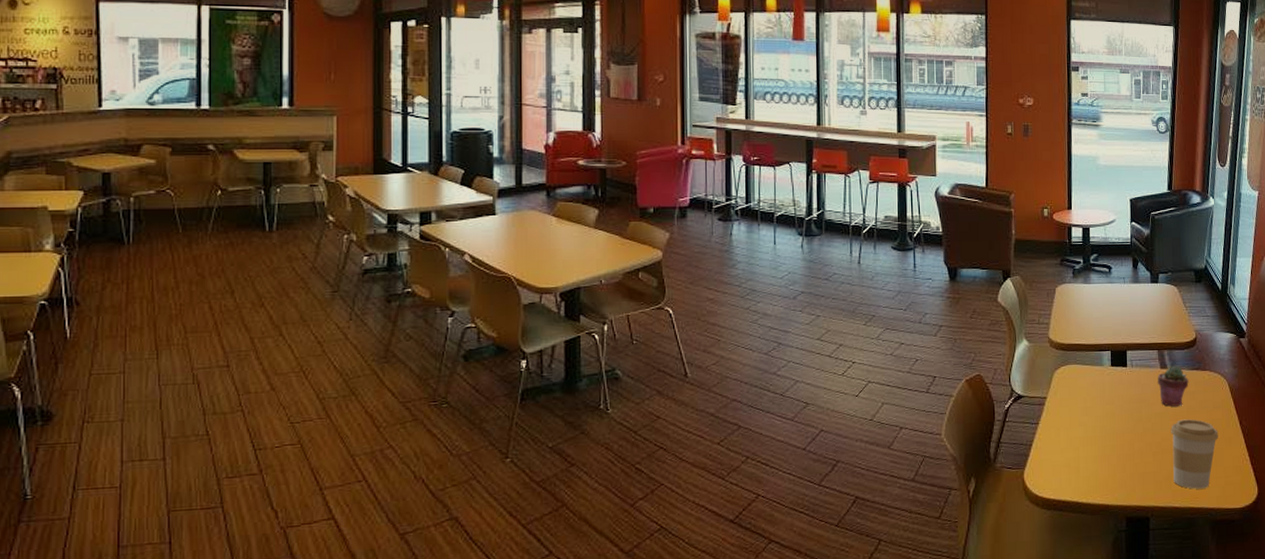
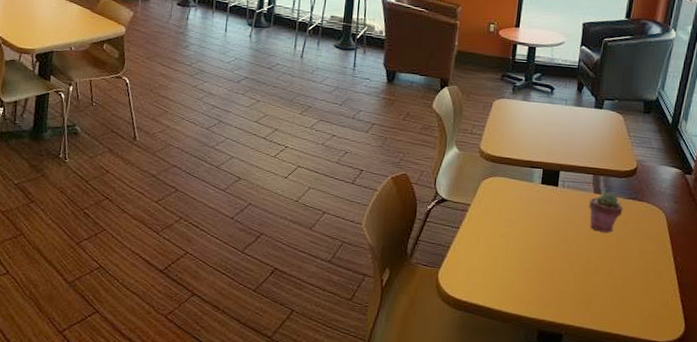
coffee cup: present [1171,419,1218,489] -> none [593,246,649,317]

